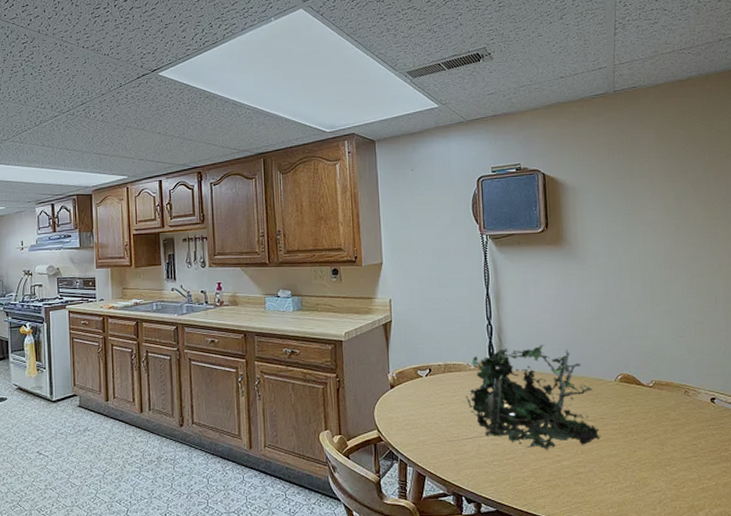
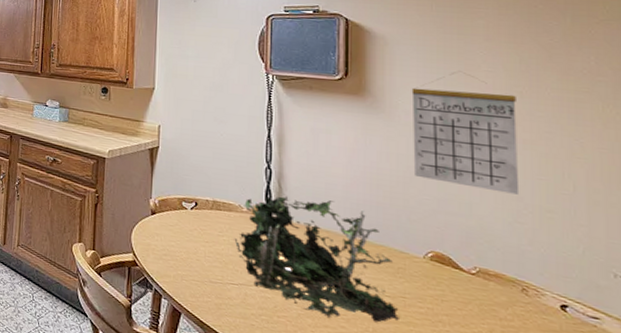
calendar: none [598,211,680,314] -> present [411,71,520,195]

